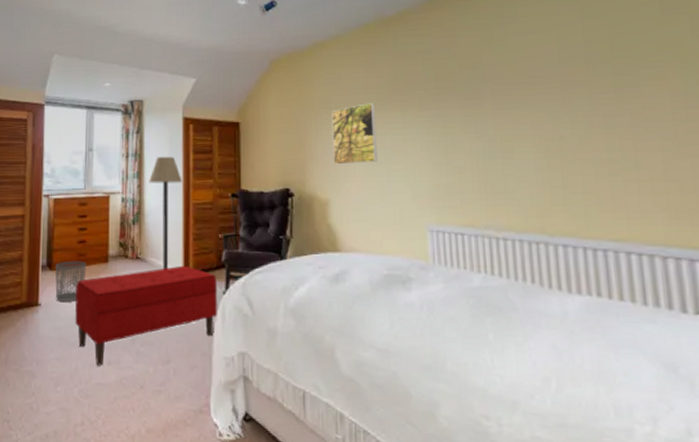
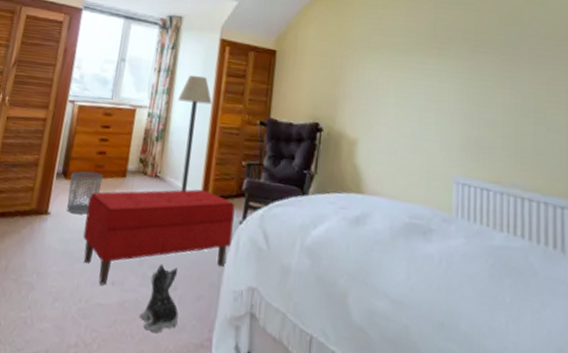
plush toy: none [139,340,175,404] -> present [140,264,179,333]
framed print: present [331,103,378,165] -> none [365,46,412,107]

